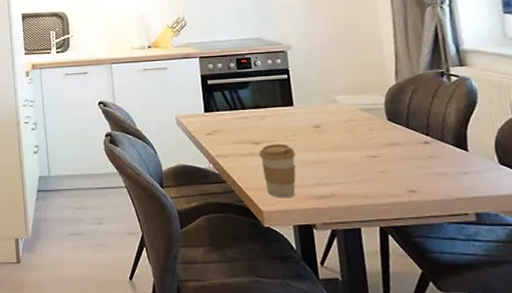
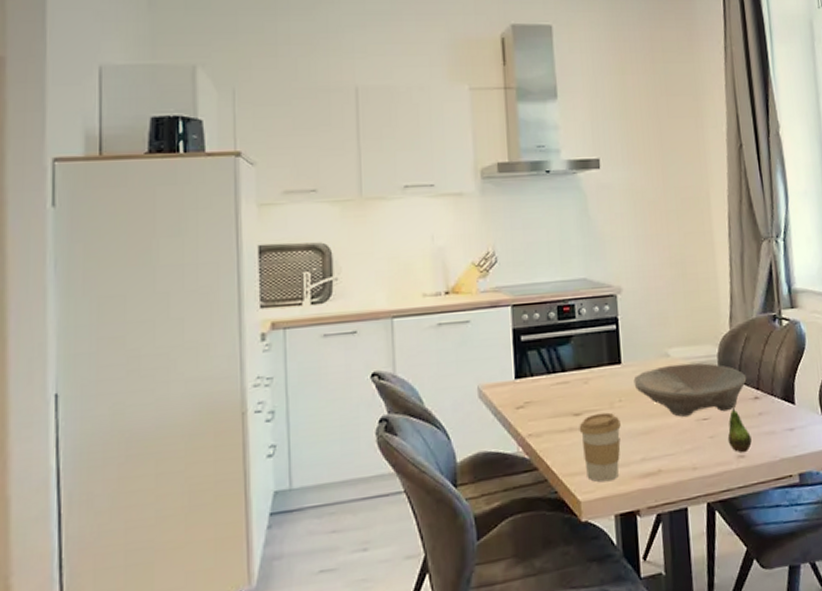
bowl: none [305,109,415,153] -> present [633,363,747,417]
fruit: none [397,145,423,189] -> present [727,403,752,453]

